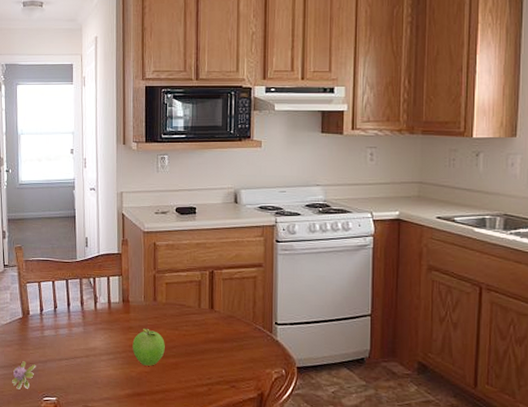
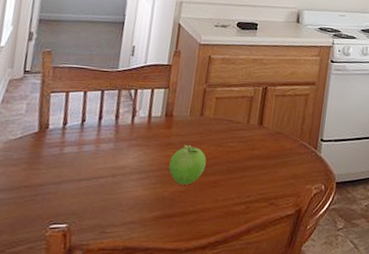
flower: present [12,361,36,390] -> none [10,183,47,217]

